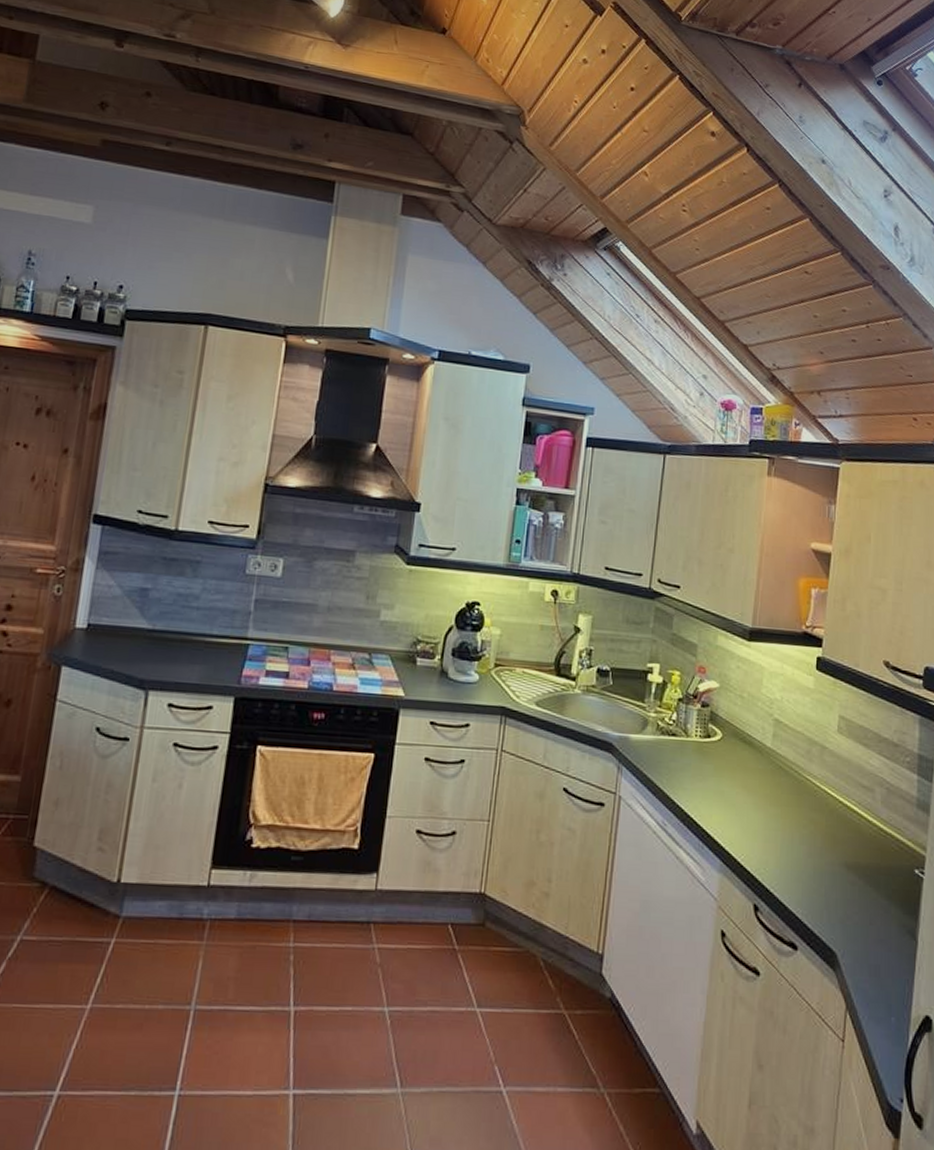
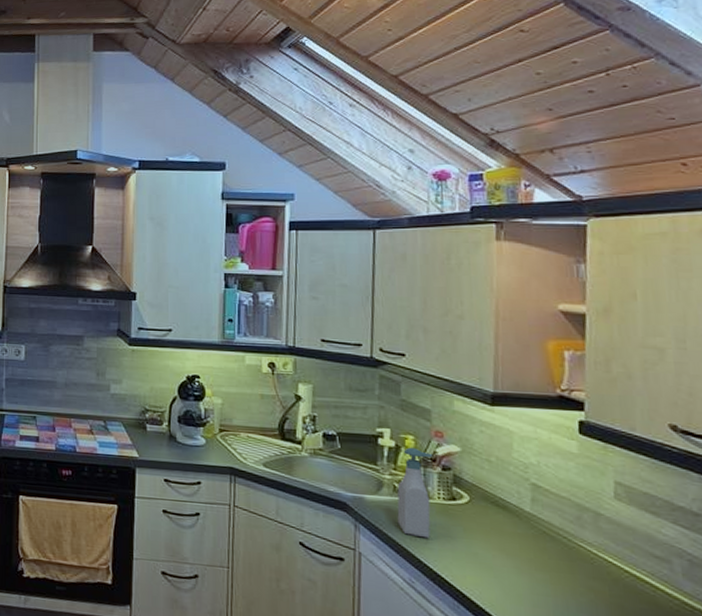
soap bottle: none [657,683,695,778] -> present [397,447,434,539]

